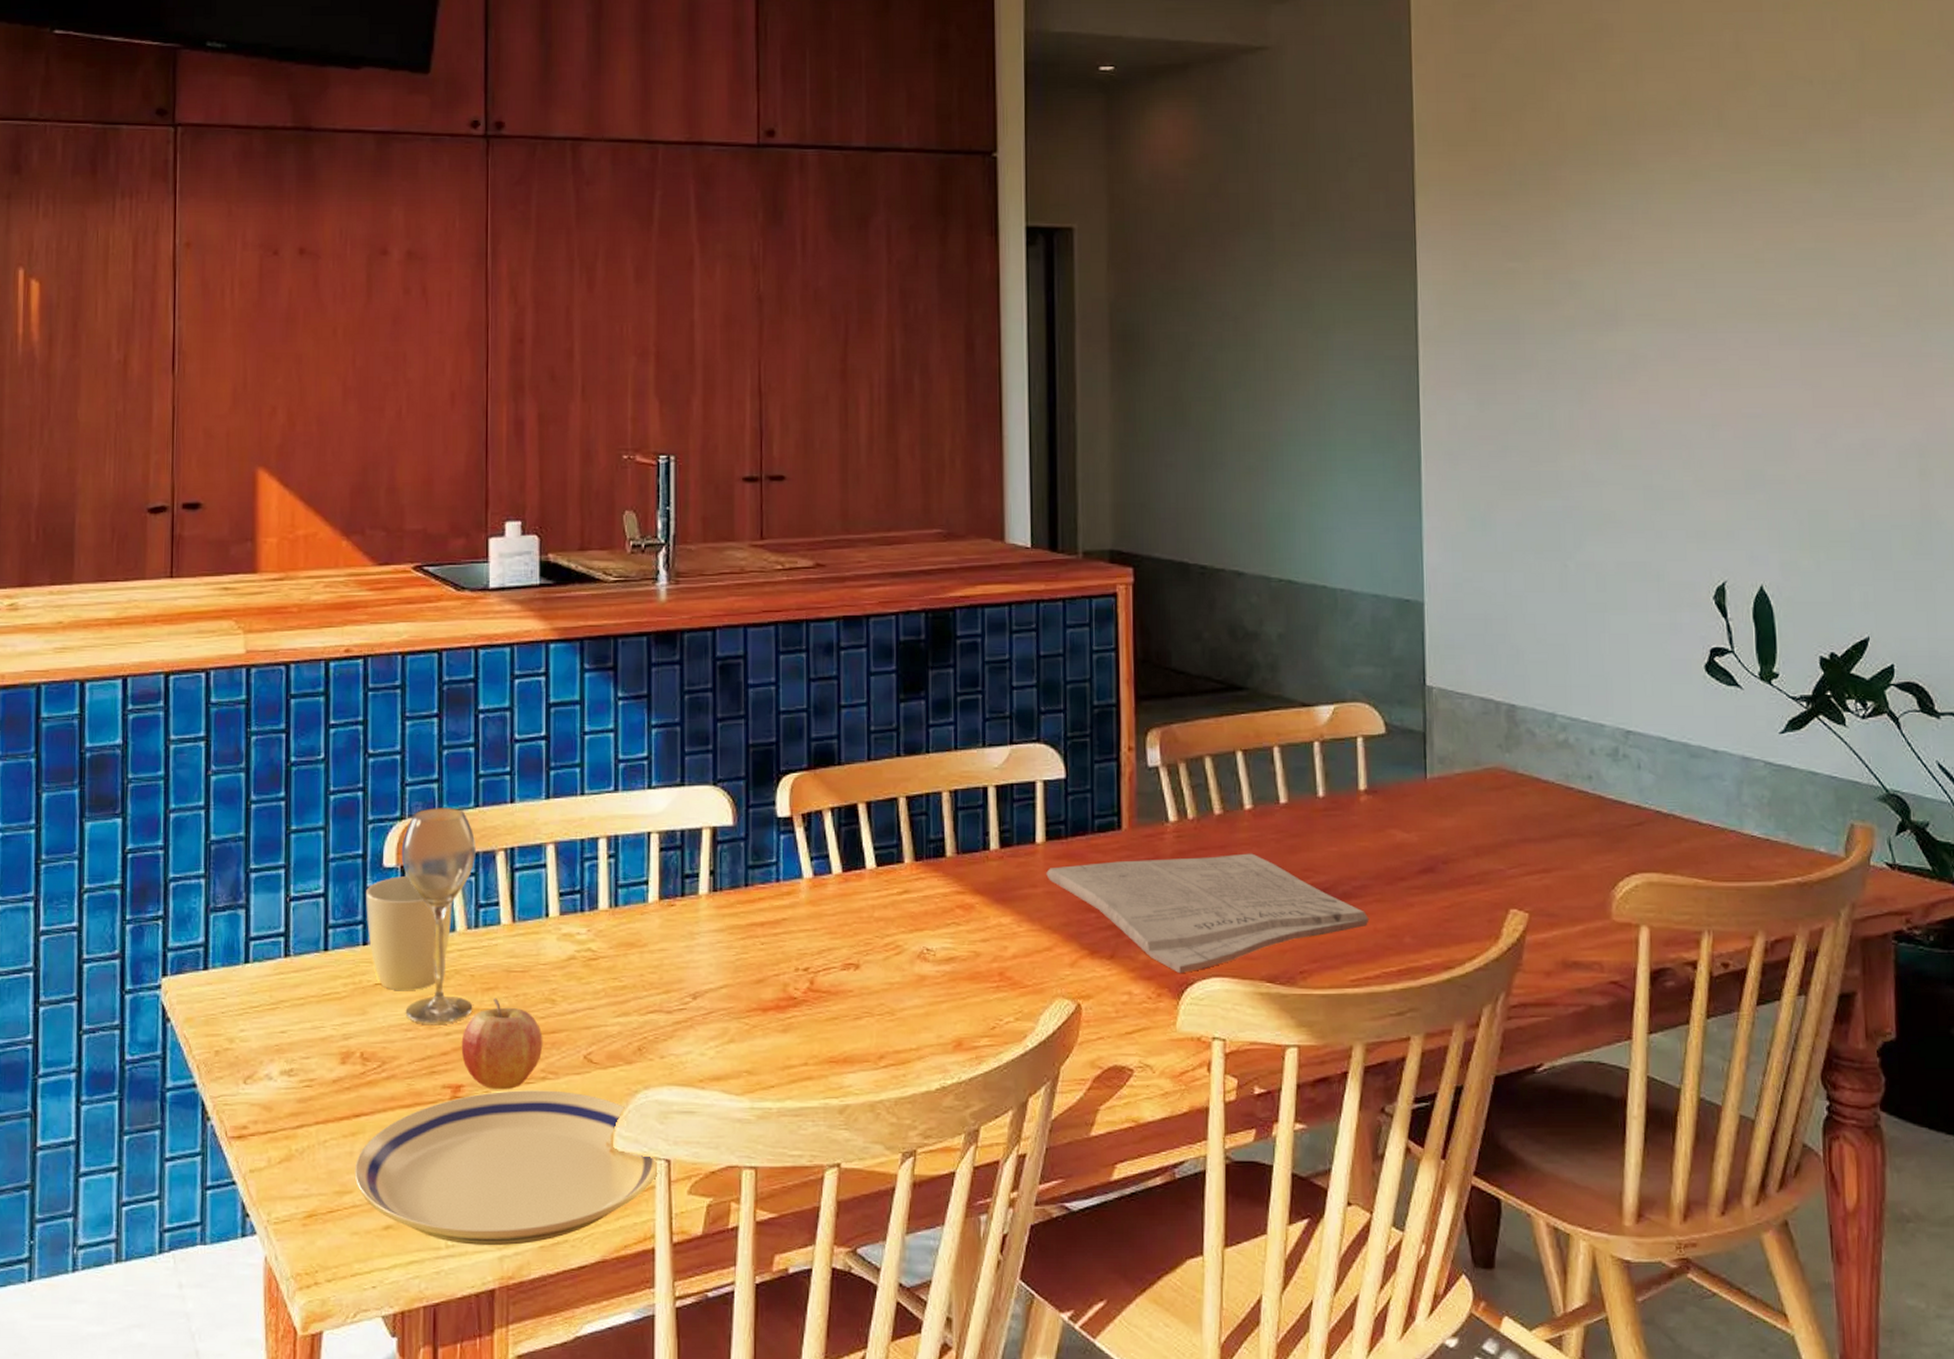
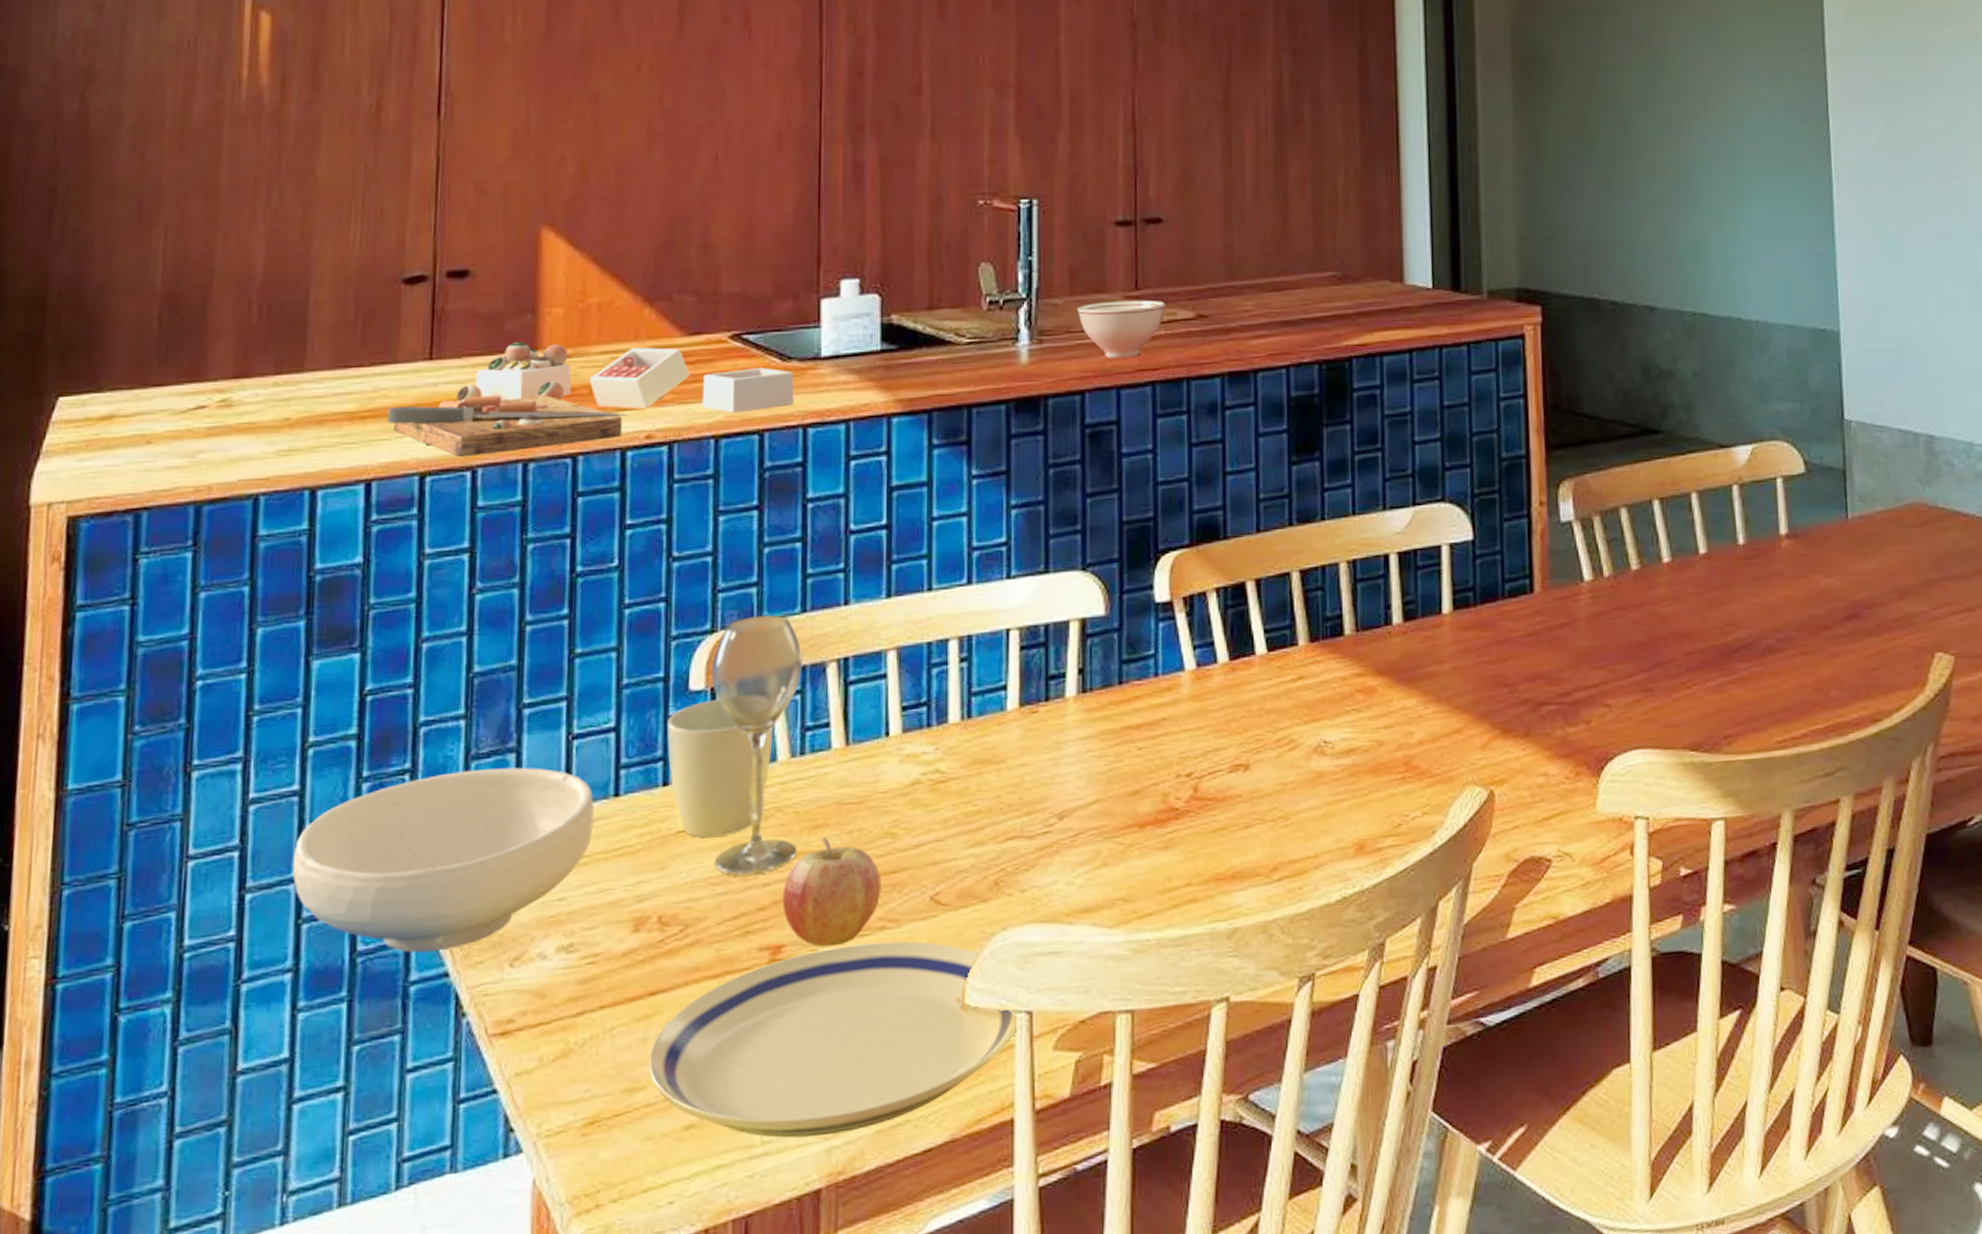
bowl: none [74,921,308,1066] -> present [292,767,594,954]
cutting board: none [139,565,467,661] -> present [388,341,794,458]
bowl: none [708,549,788,601] -> present [1076,300,1166,359]
newspaper: present [1046,853,1369,974] -> none [1454,610,1794,749]

